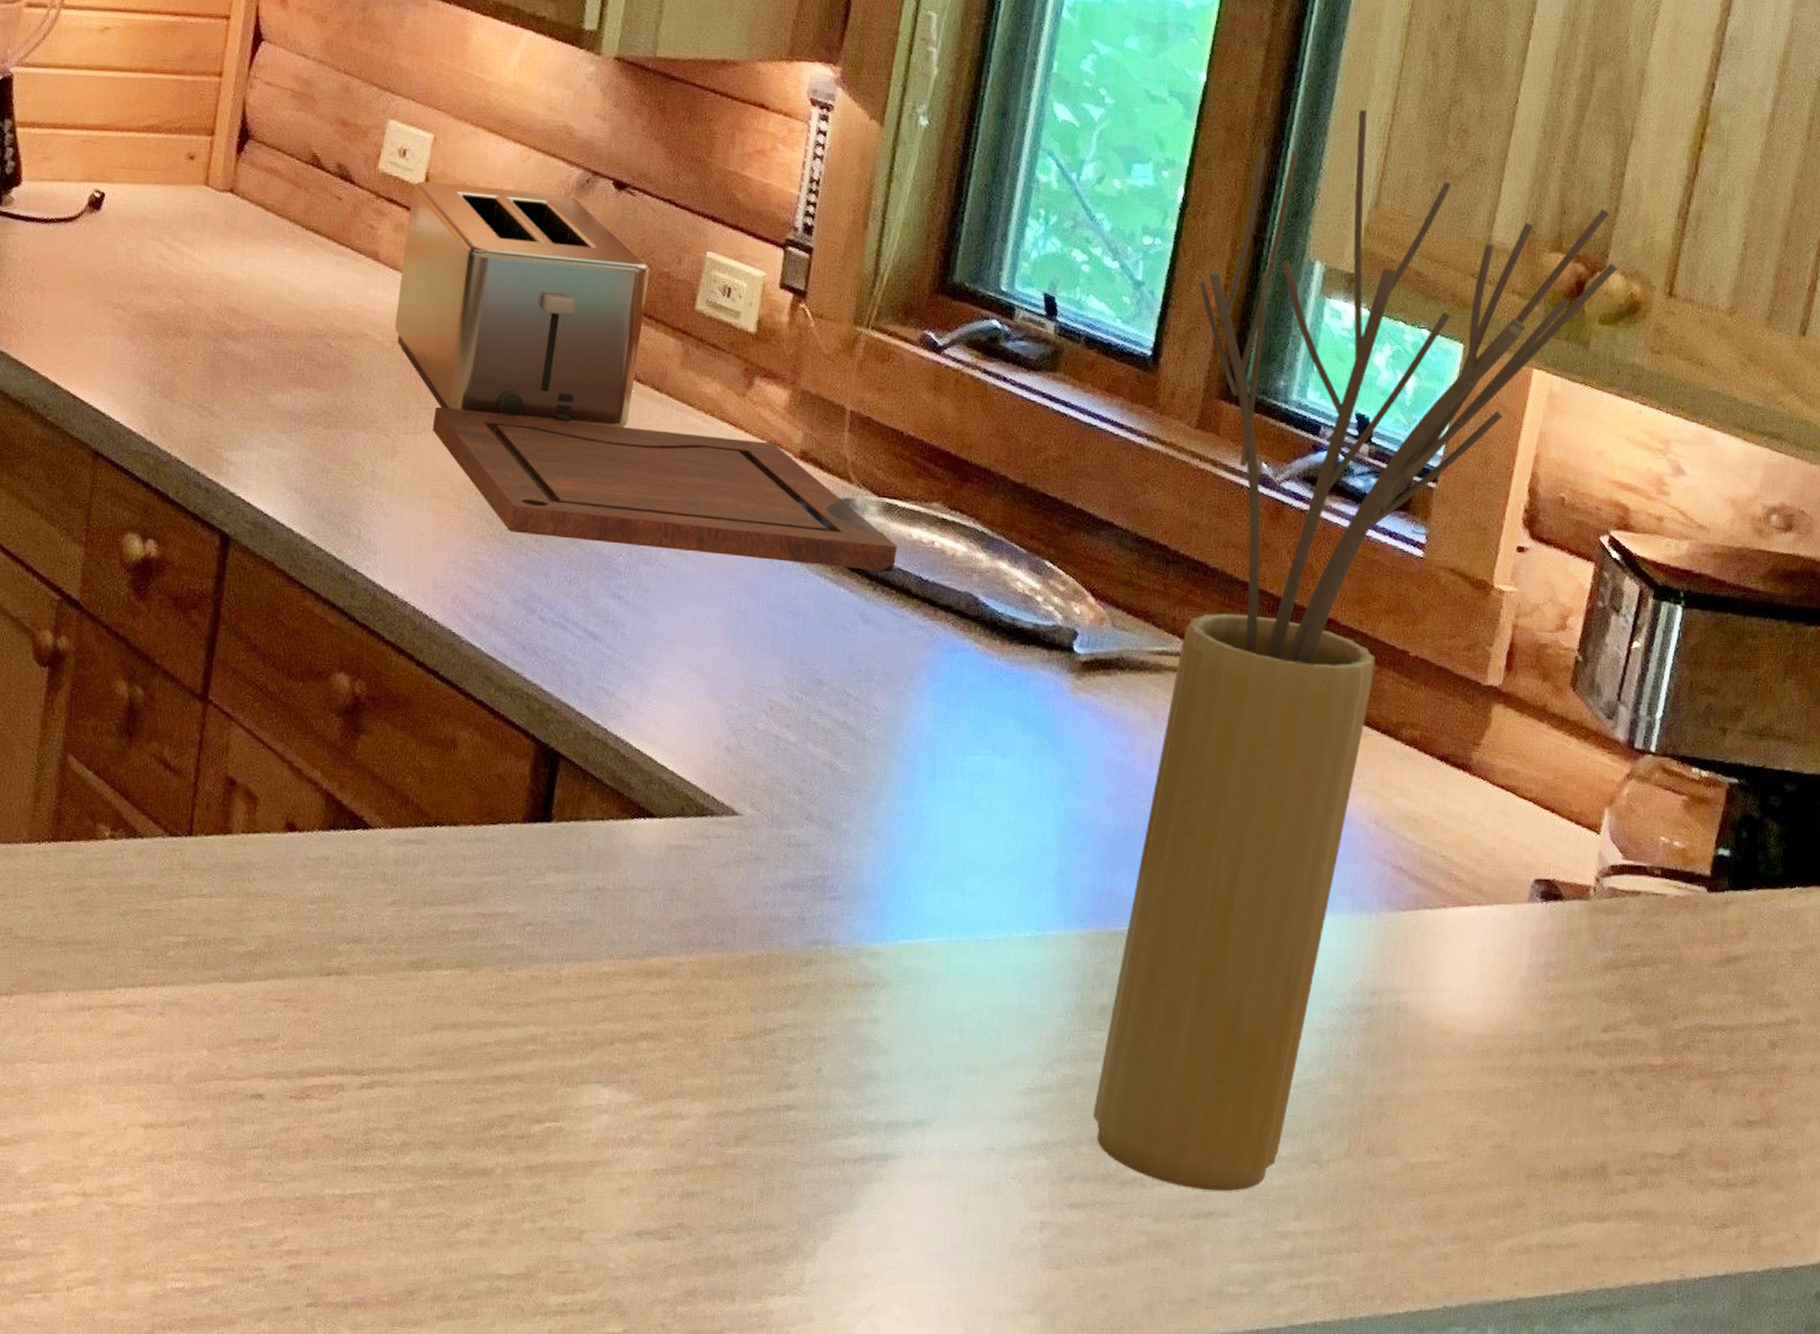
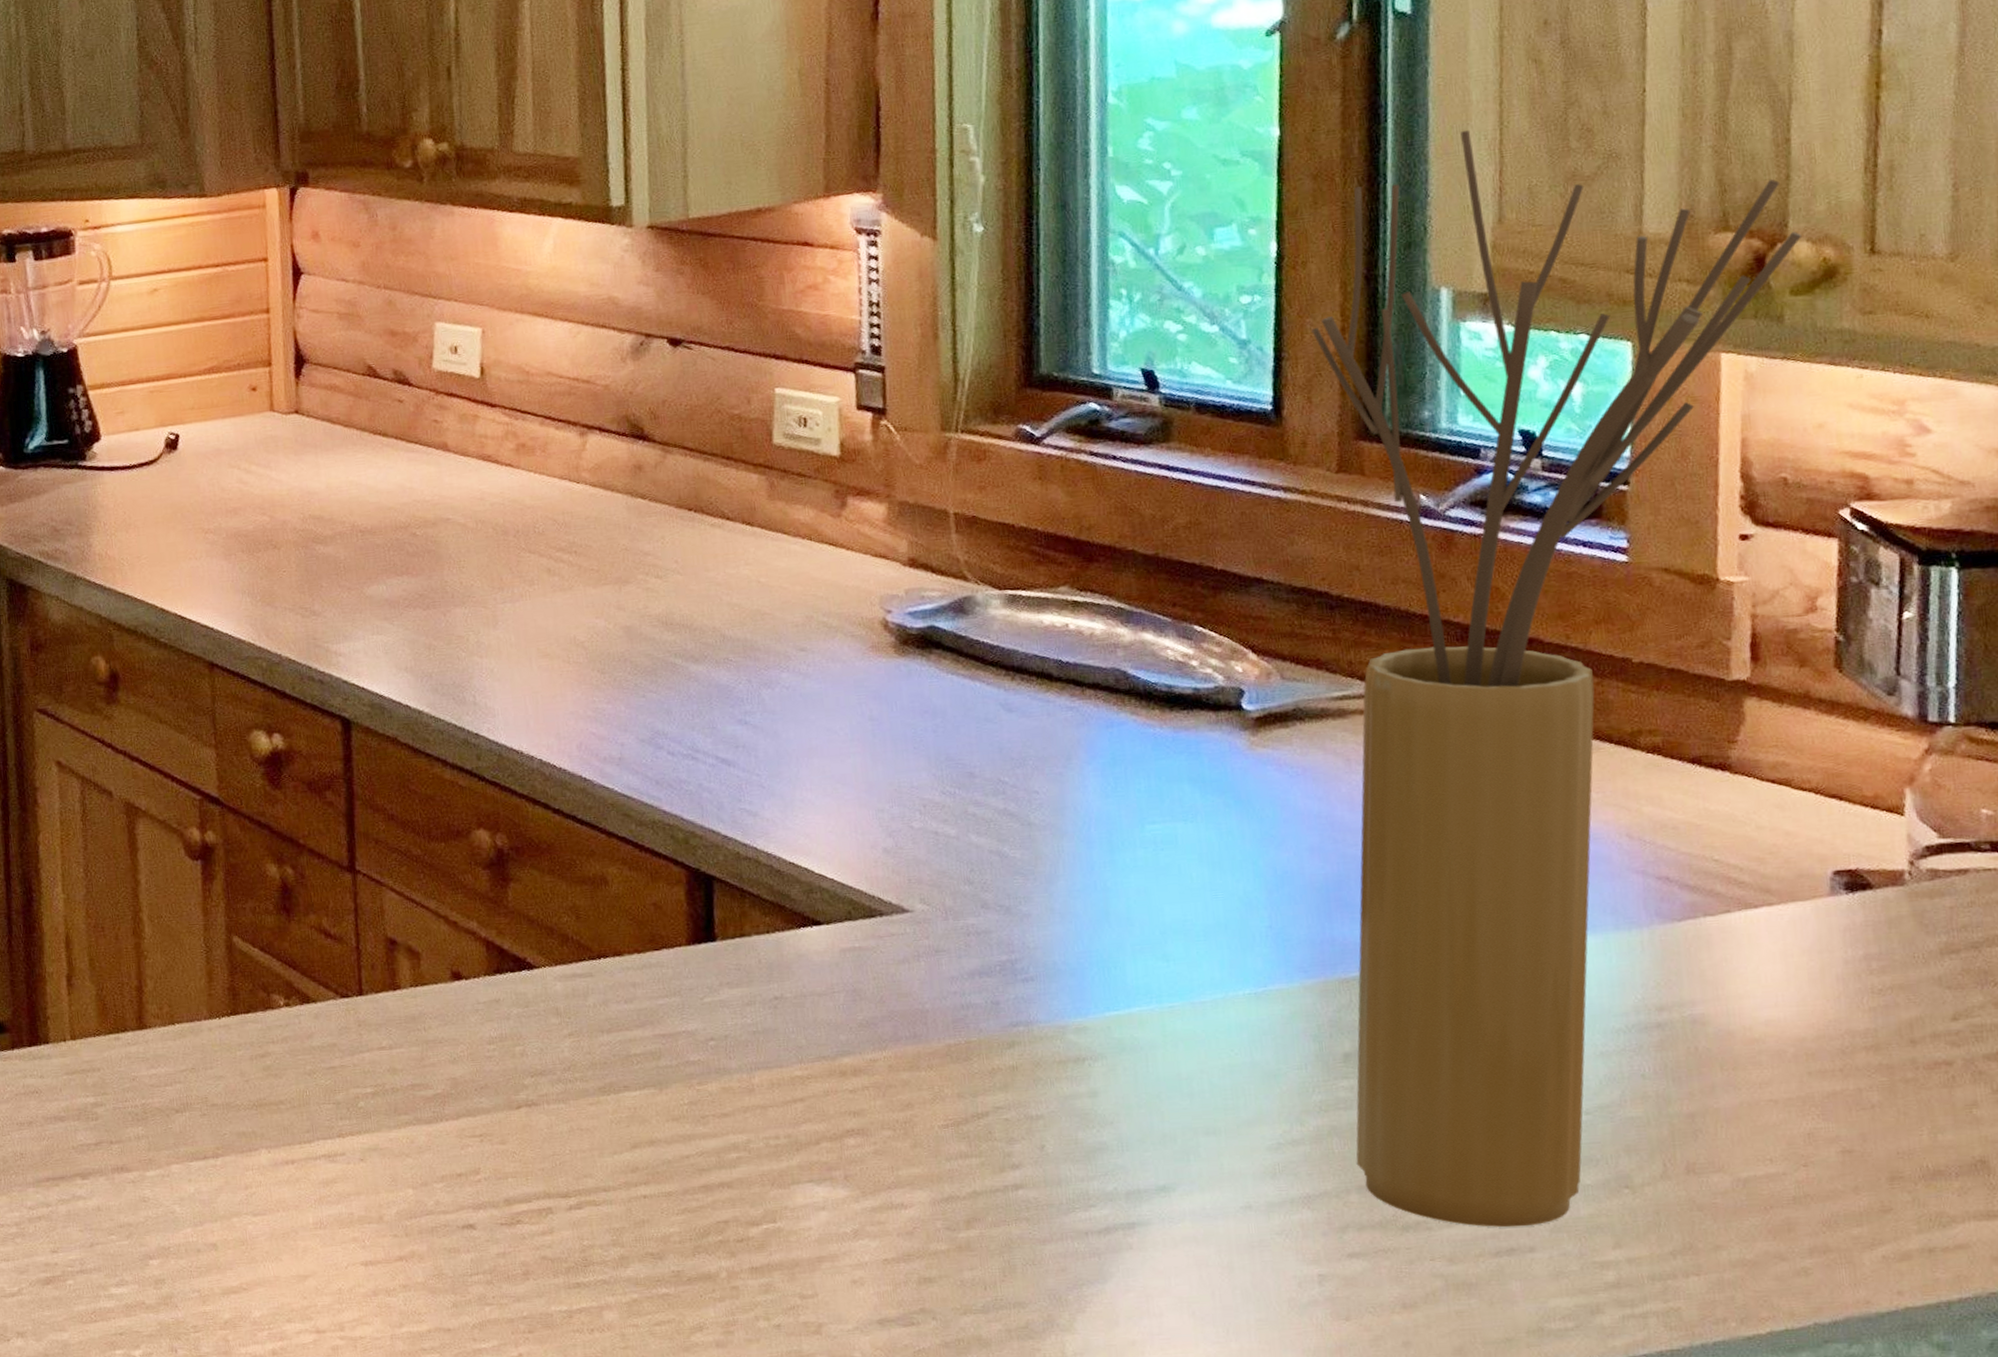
toaster: present [394,181,650,428] -> none [469,360,724,575]
cutting board: present [432,406,897,573] -> none [528,556,1030,678]

